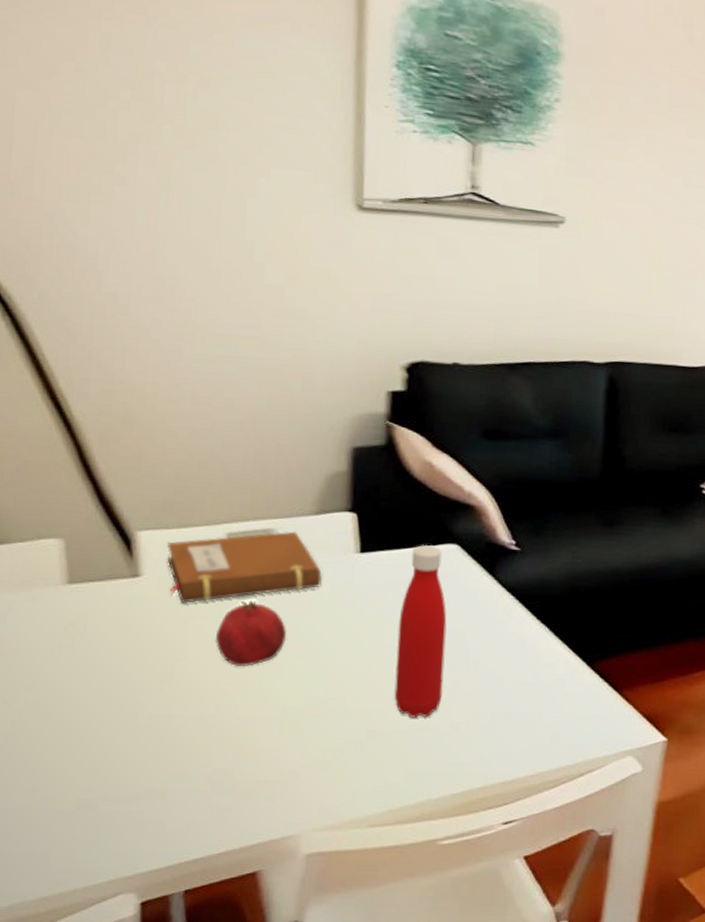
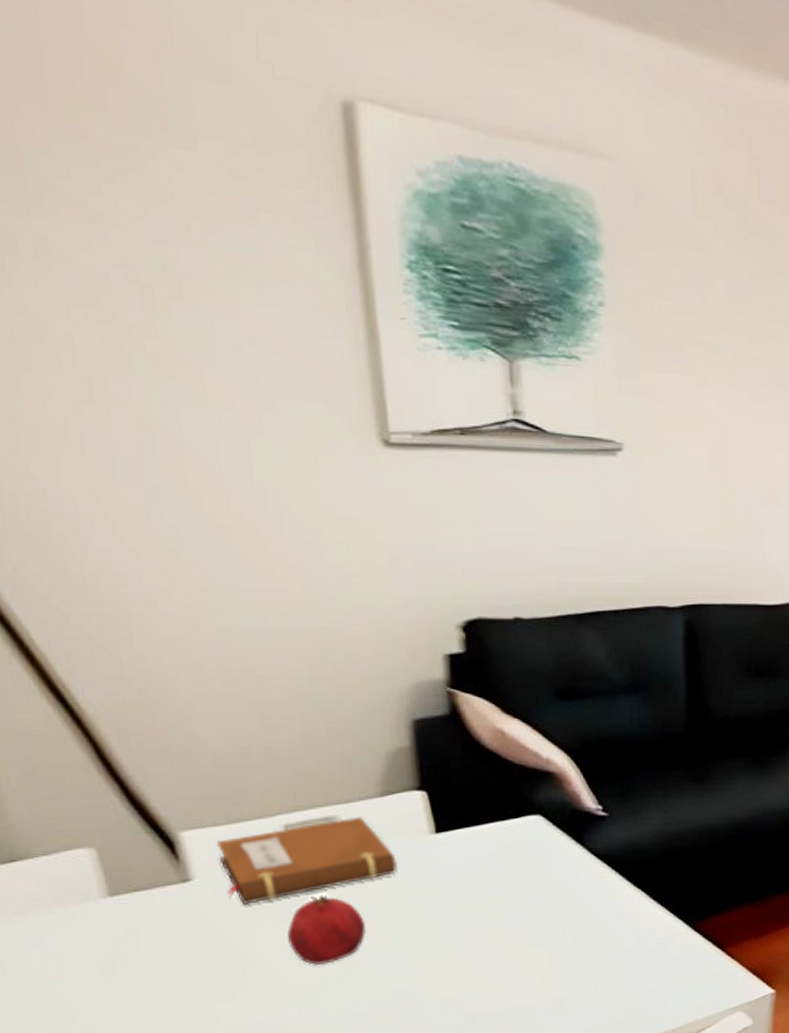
bottle: present [394,544,447,718] -> none [486,818,541,998]

